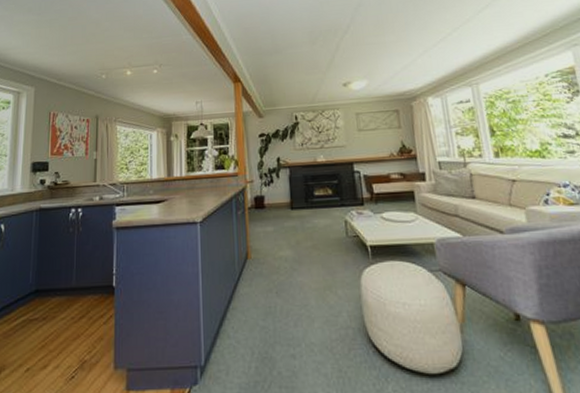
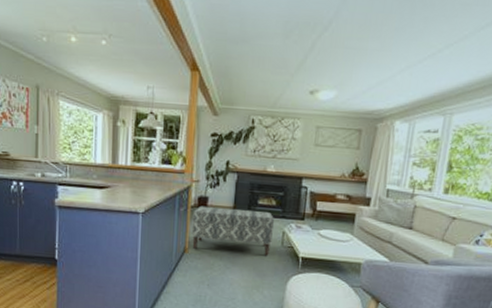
bench: none [251,202,336,253] -> present [191,205,275,256]

